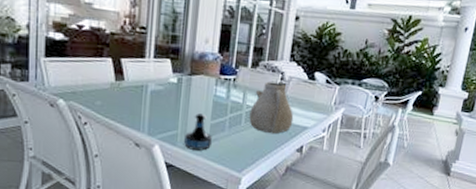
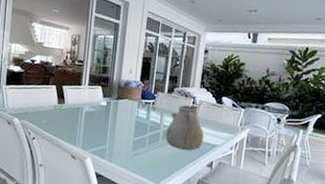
tequila bottle: present [184,113,212,151] -> none [111,131,134,164]

